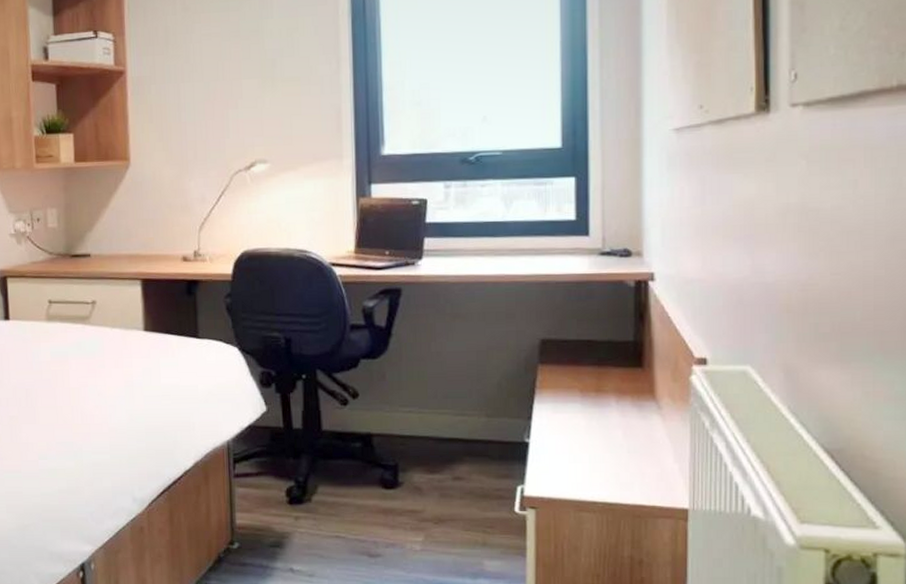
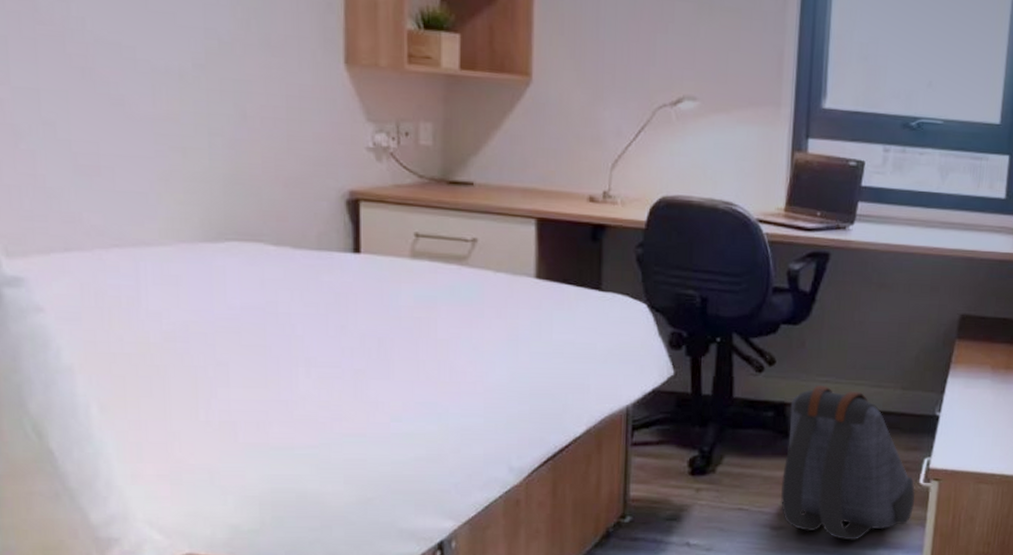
backpack: none [375,415,512,569] -> present [781,384,916,541]

